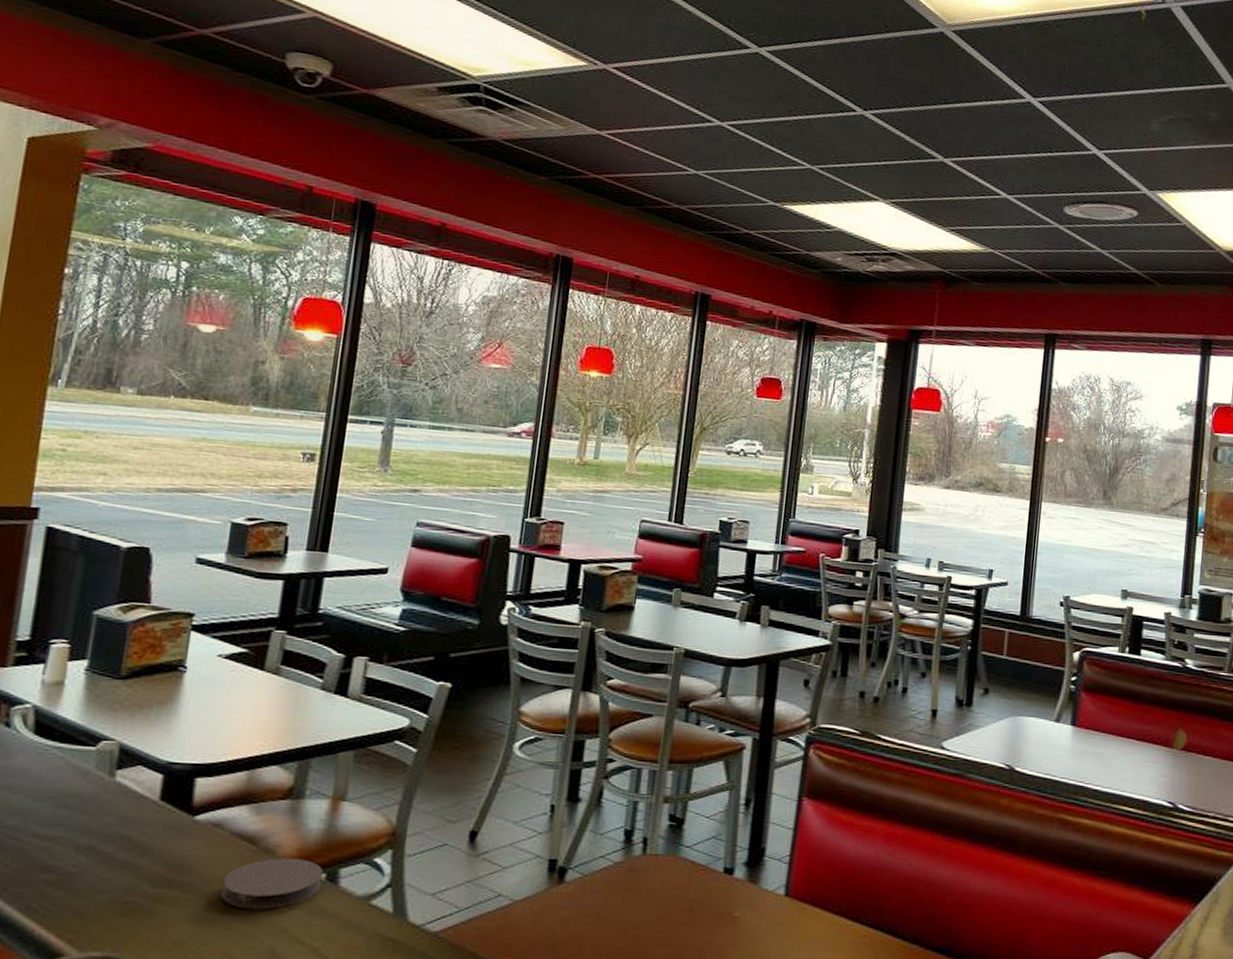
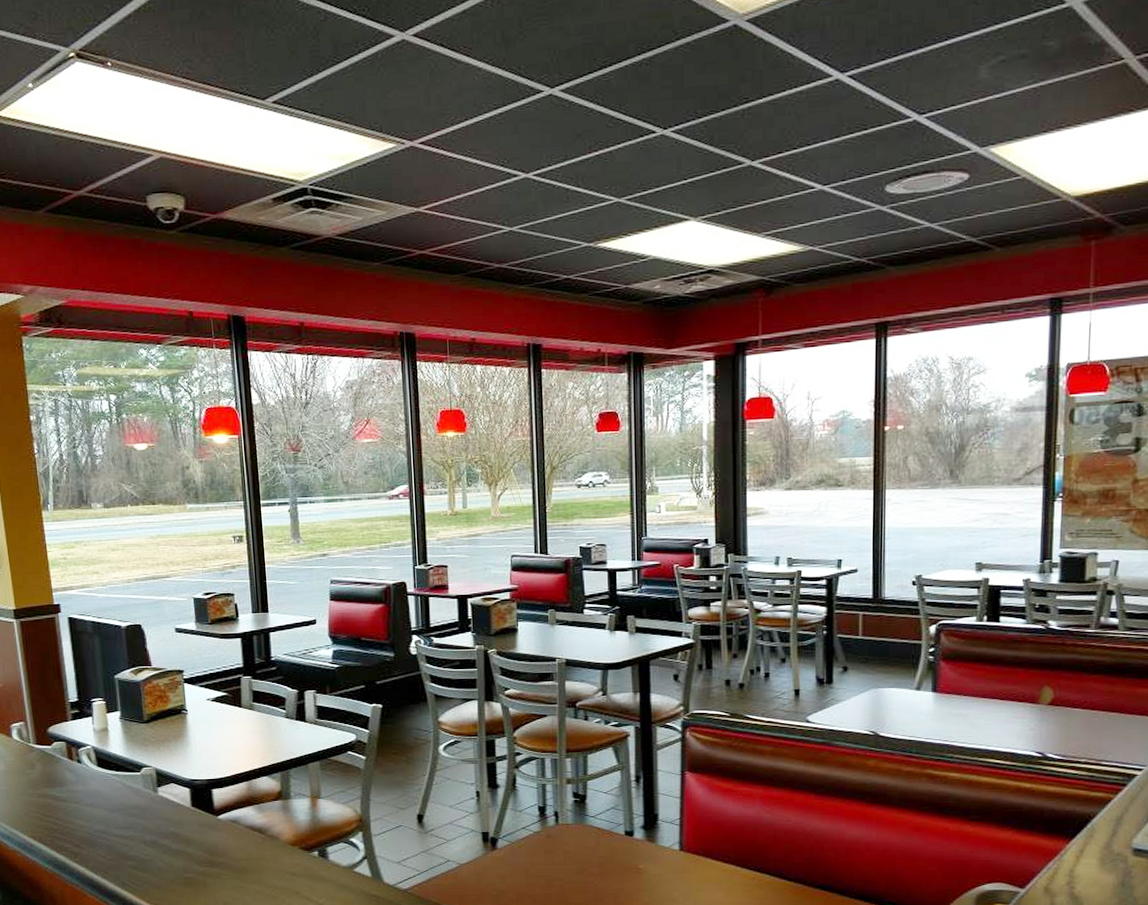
coaster: present [221,858,323,910] -> none [247,842,316,879]

